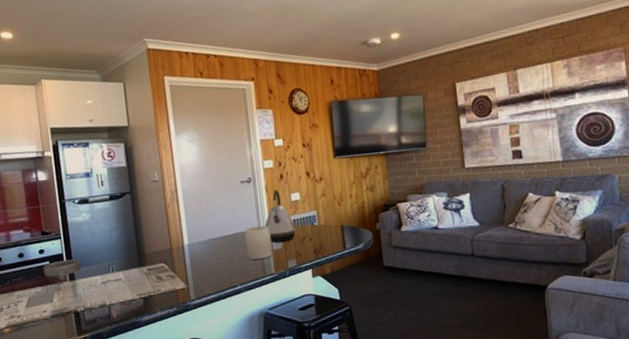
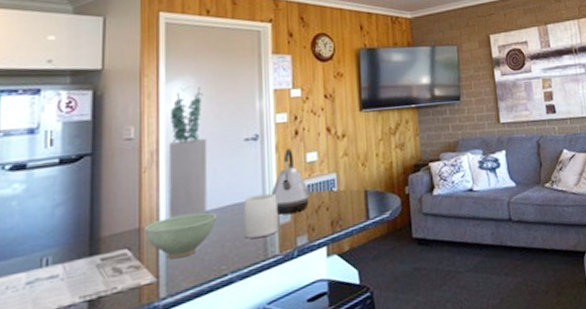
bowl: none [174,238,226,272] -> present [144,212,218,259]
vase: none [182,139,218,243] -> present [168,87,208,220]

